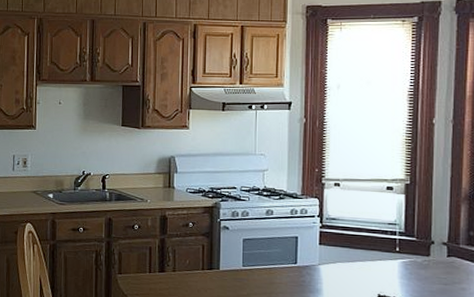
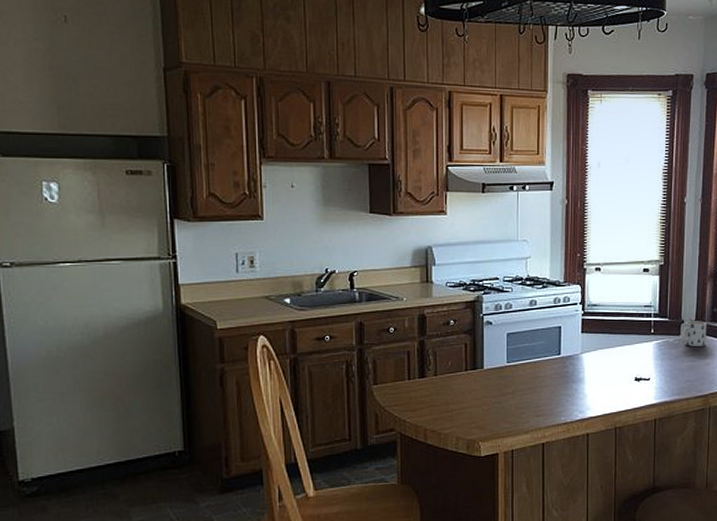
mug: none [431,242,462,270] -> present [681,321,707,346]

